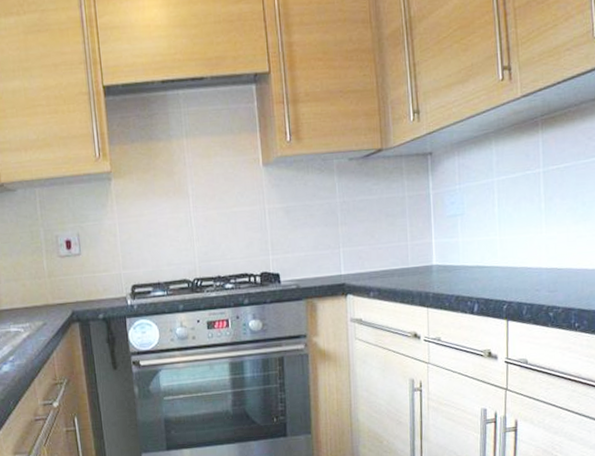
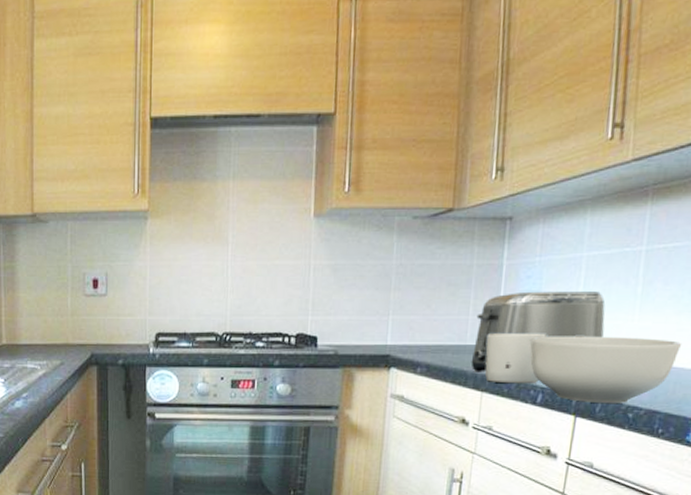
toaster: none [414,210,520,291] -> present [471,291,606,372]
mug: none [425,250,474,299] -> present [484,333,547,384]
bowl: none [461,246,583,307] -> present [529,336,682,403]

